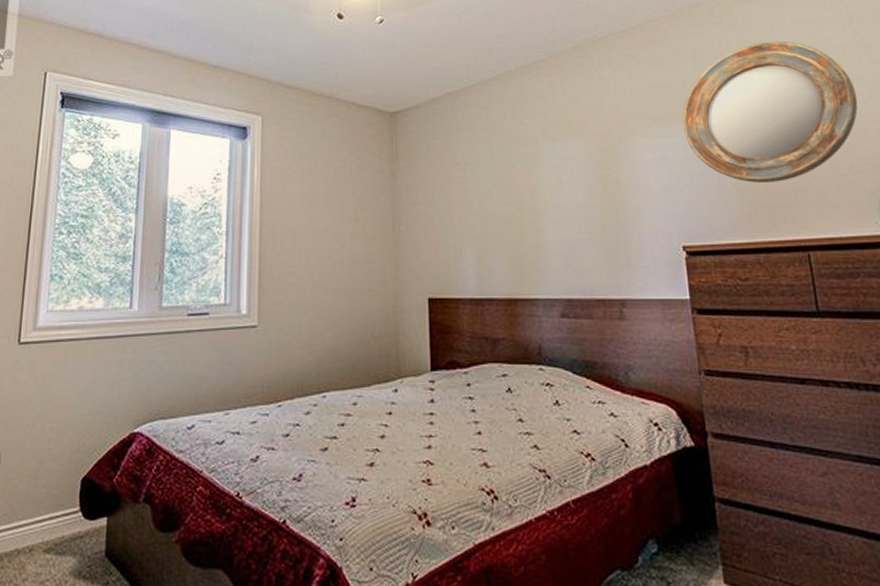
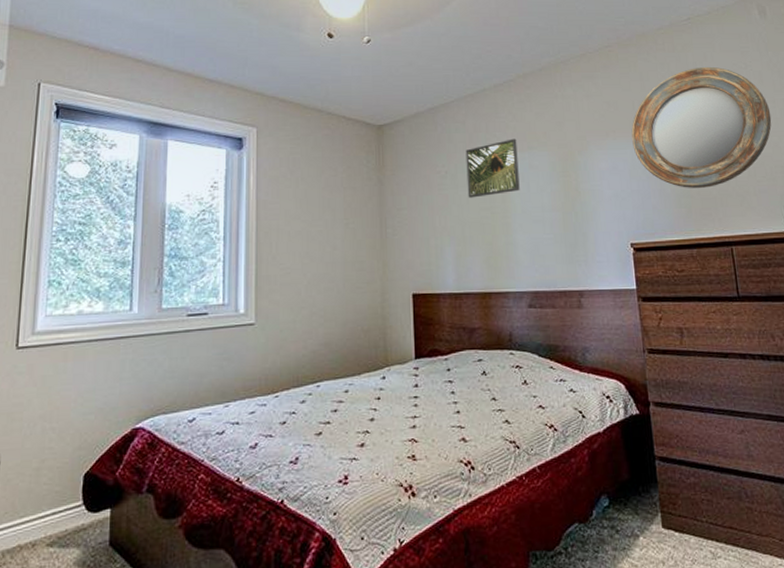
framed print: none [488,126,551,192] -> present [465,138,520,198]

